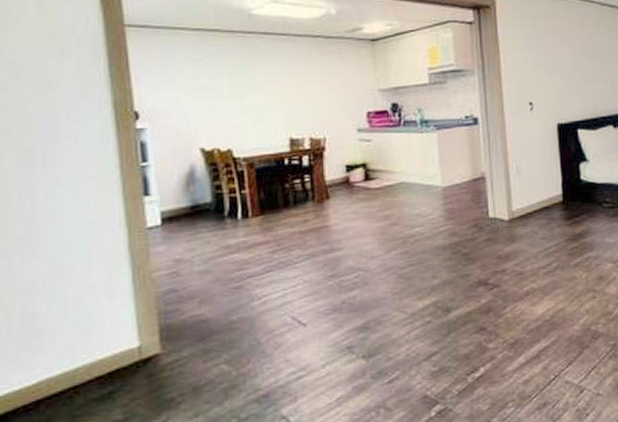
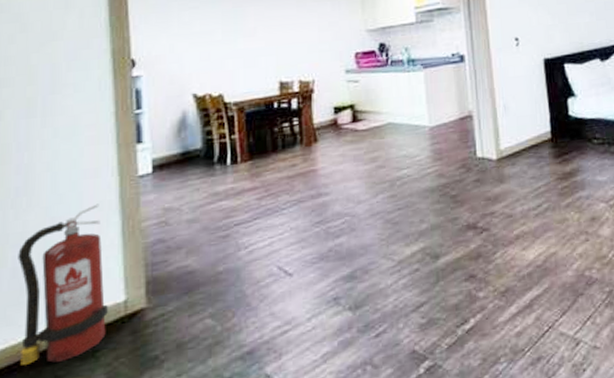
fire extinguisher: none [26,253,122,405] -> present [18,203,108,365]

